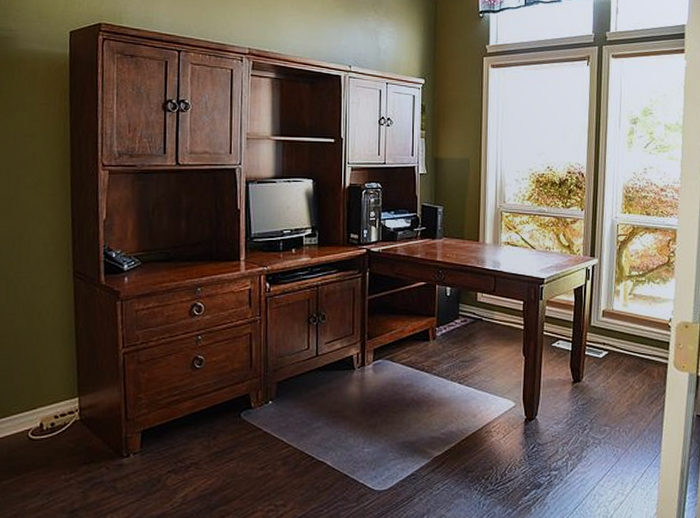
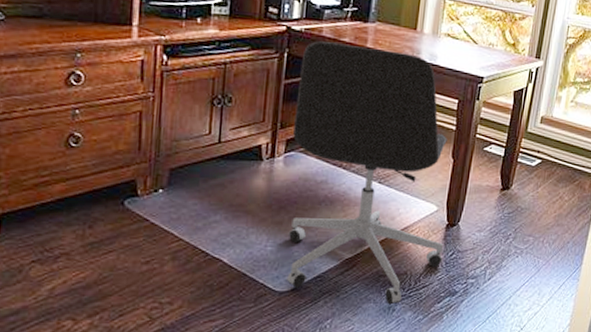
office chair: none [379,259,525,500] -> present [287,41,447,305]

